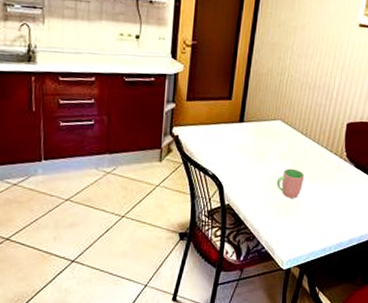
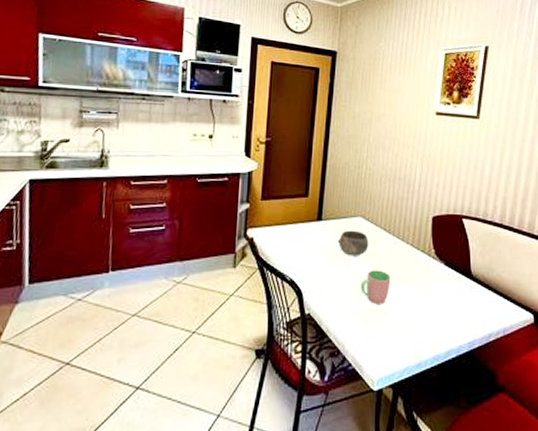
bowl: none [257,132,287,156] -> present [337,230,369,256]

